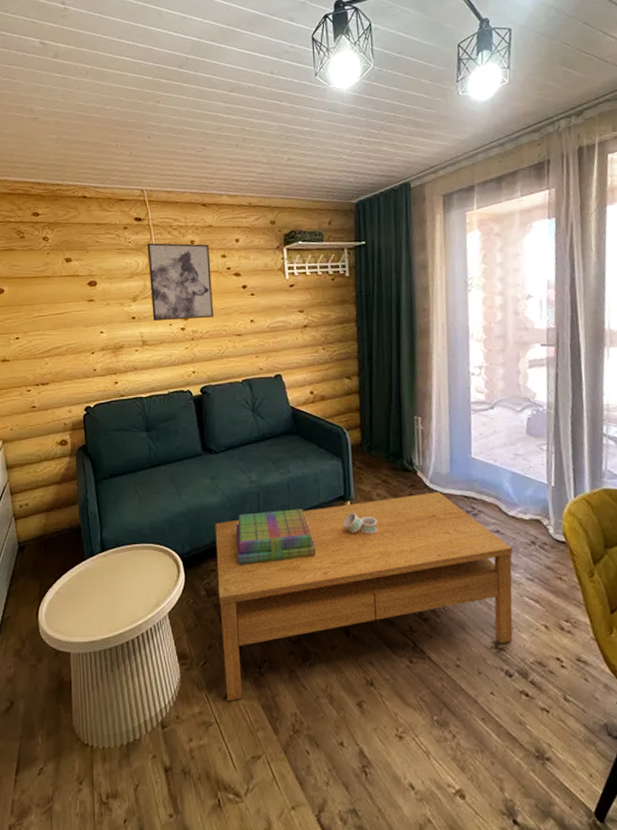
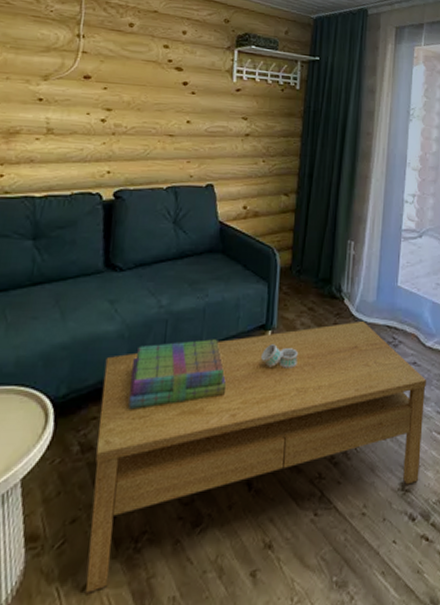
wall art: present [147,242,214,321] -> none [66,16,151,112]

